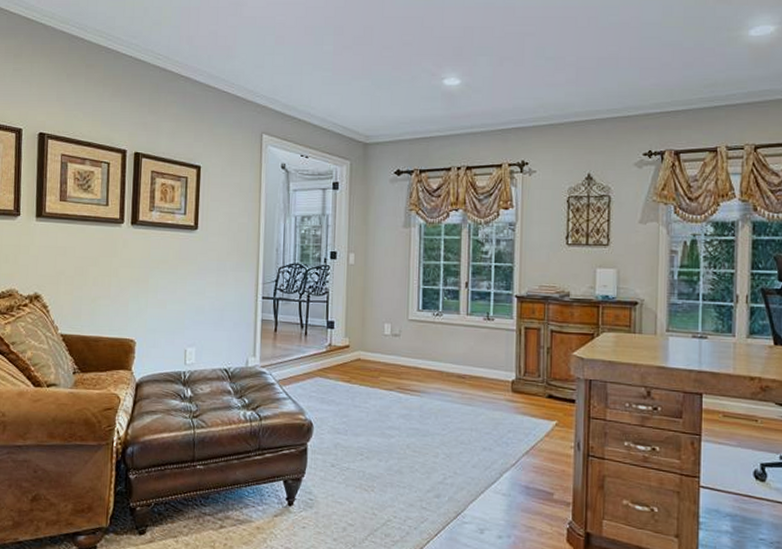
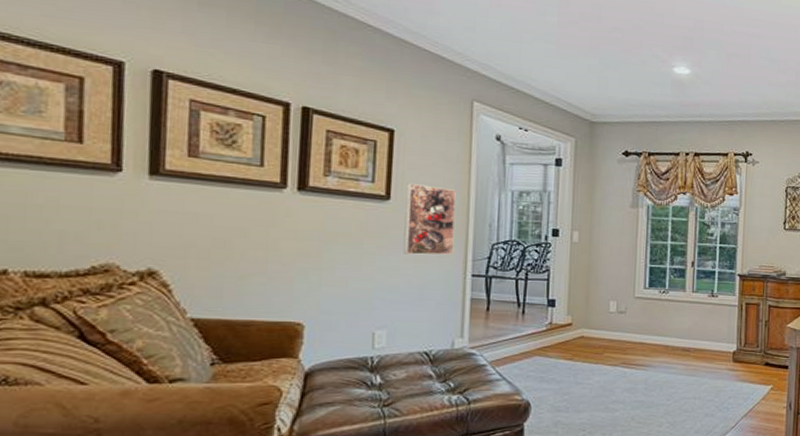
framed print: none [208,213,249,279] -> present [403,182,456,255]

